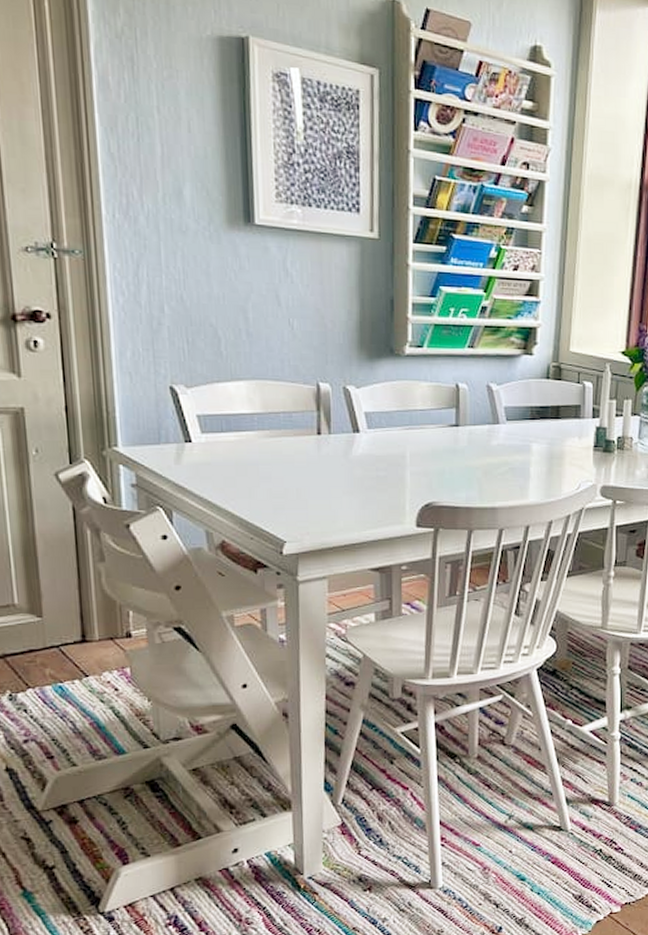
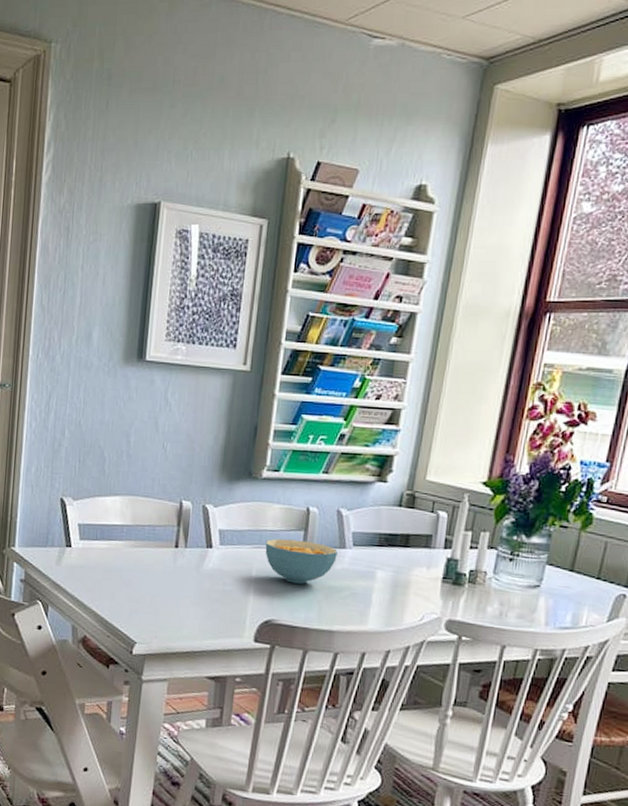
cereal bowl: none [417,418,492,463] -> present [265,538,338,584]

